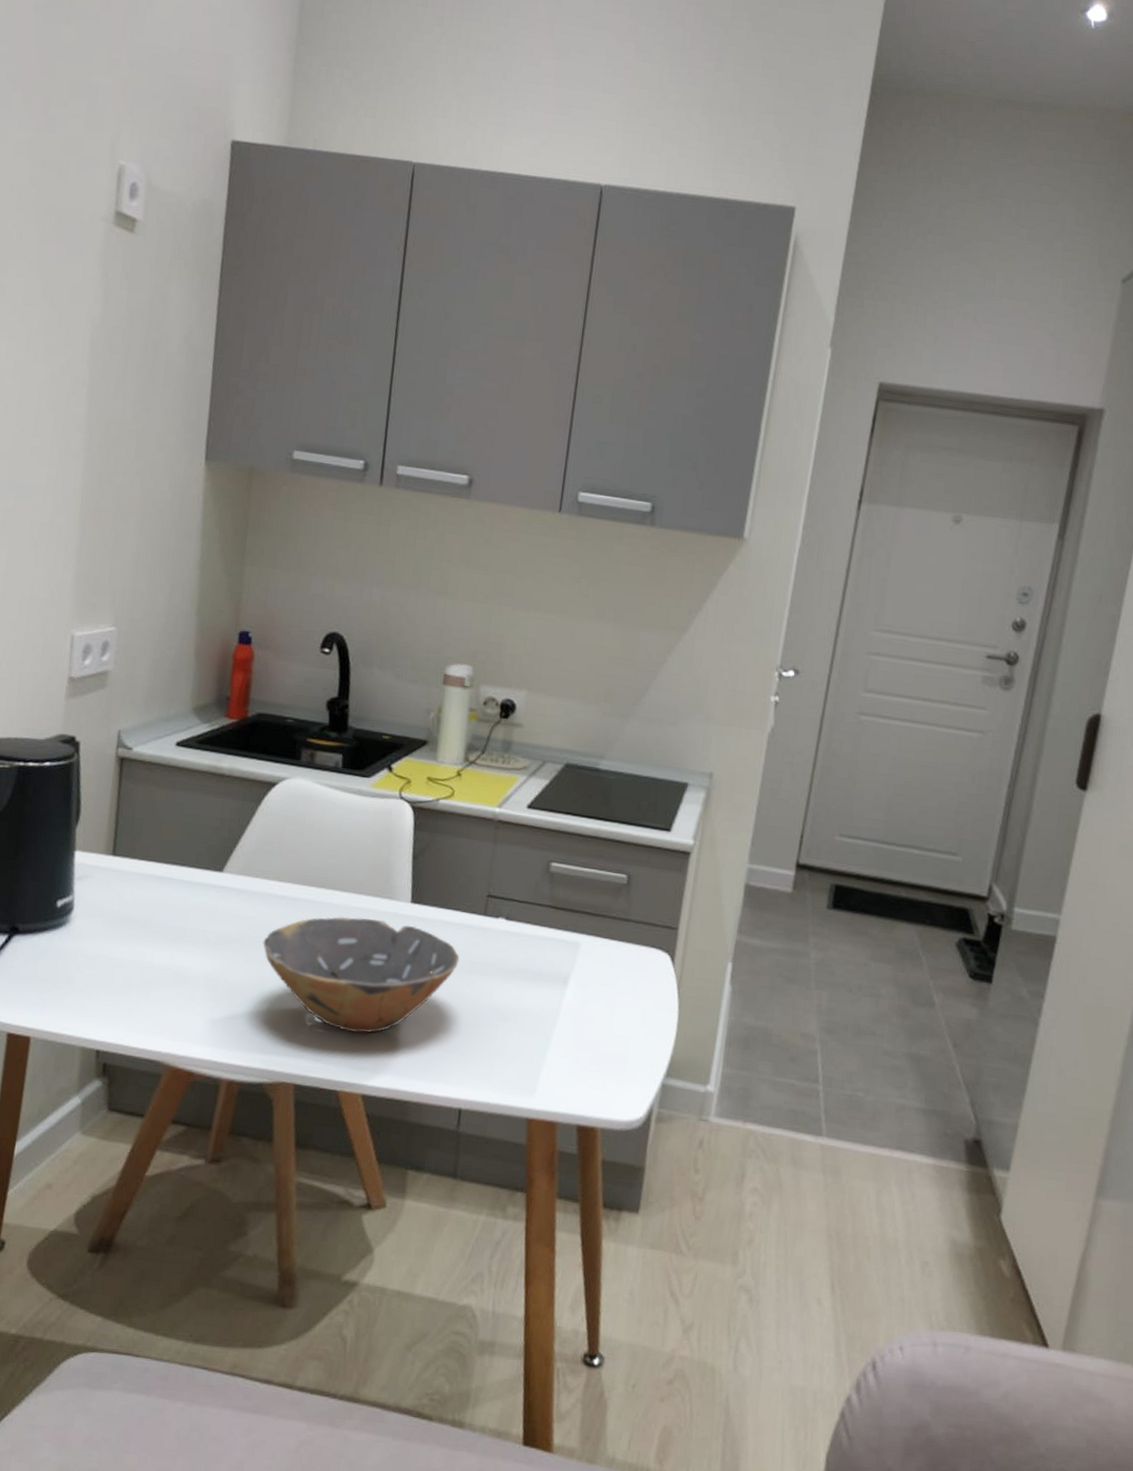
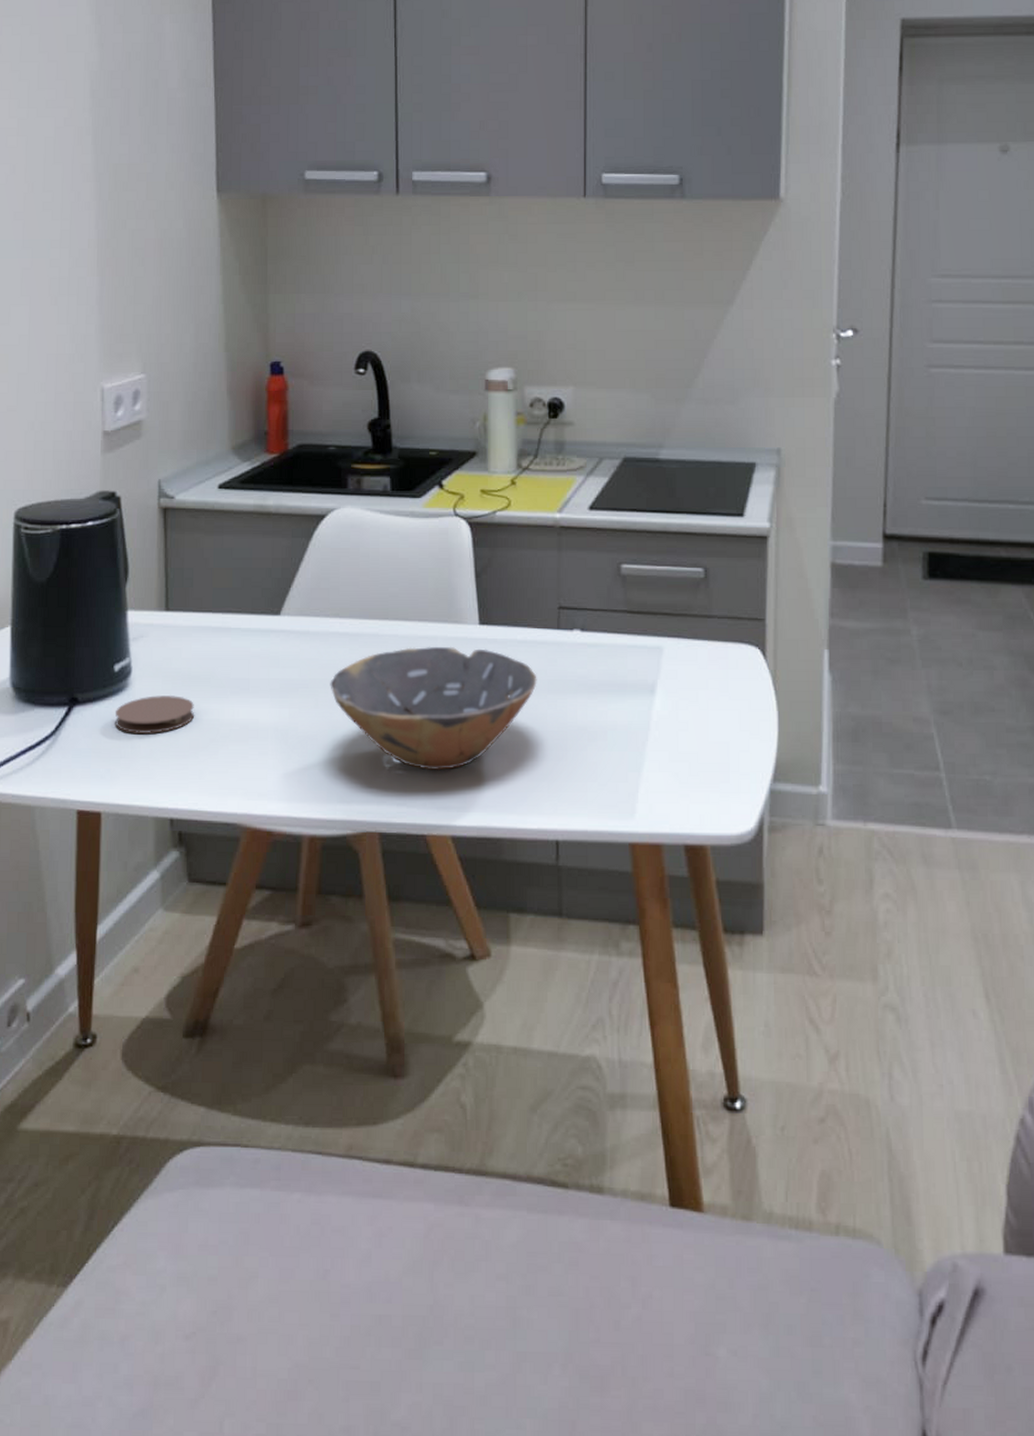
coaster: none [53,933,131,969] -> present [114,695,195,733]

